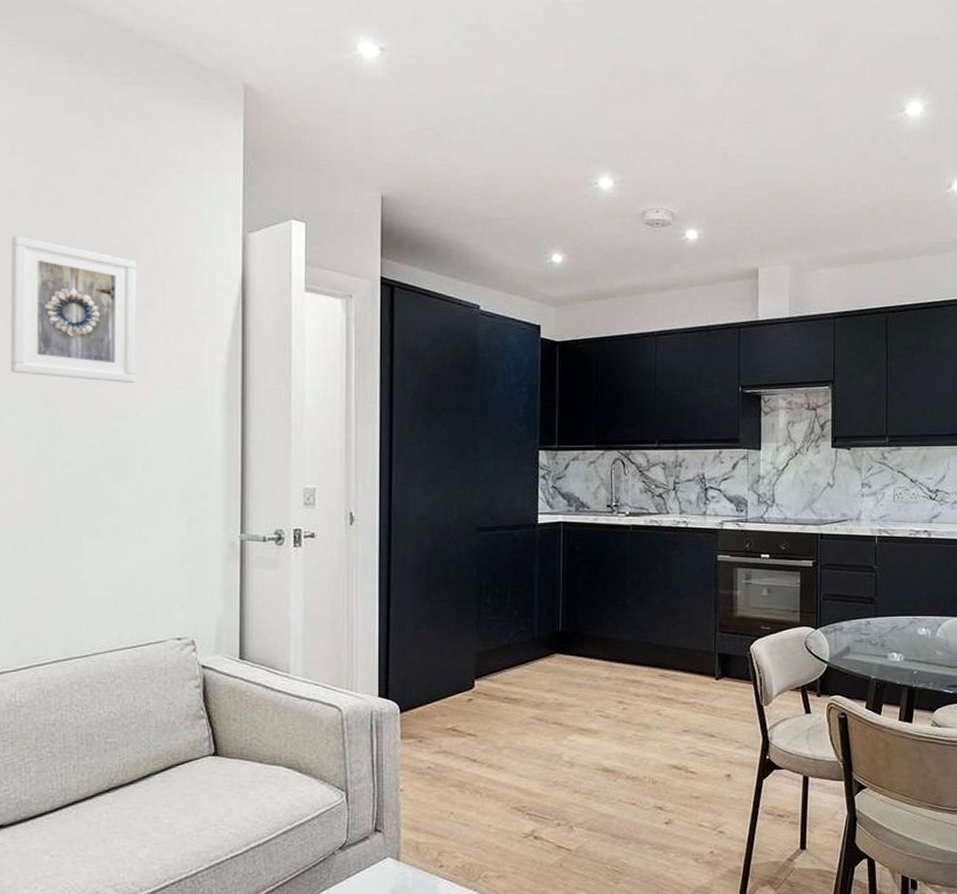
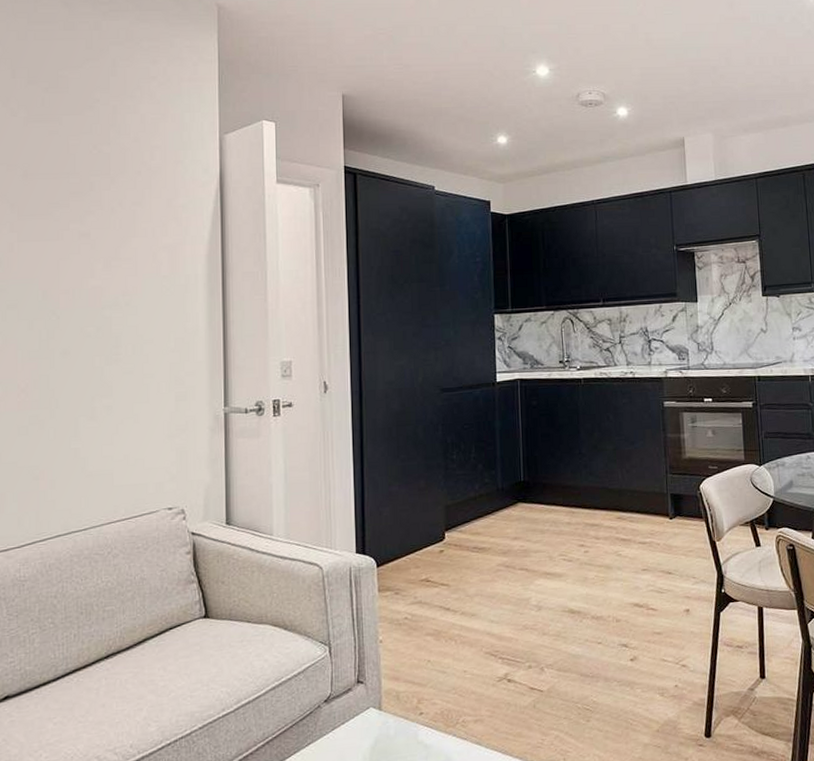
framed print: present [11,235,137,383] -> none [13,149,126,275]

